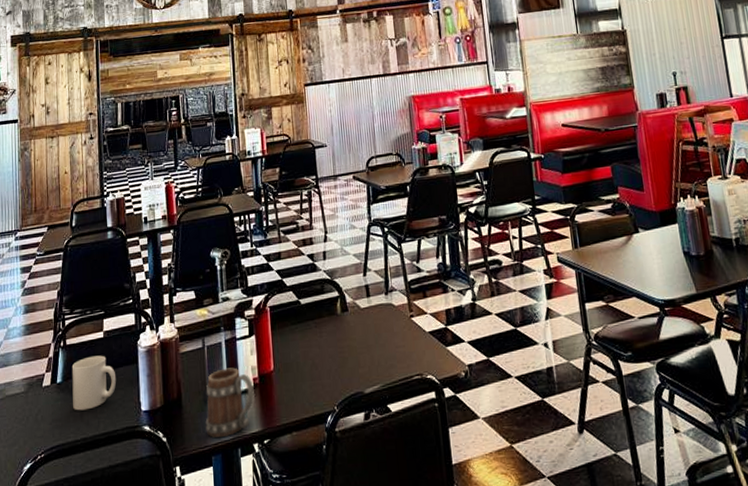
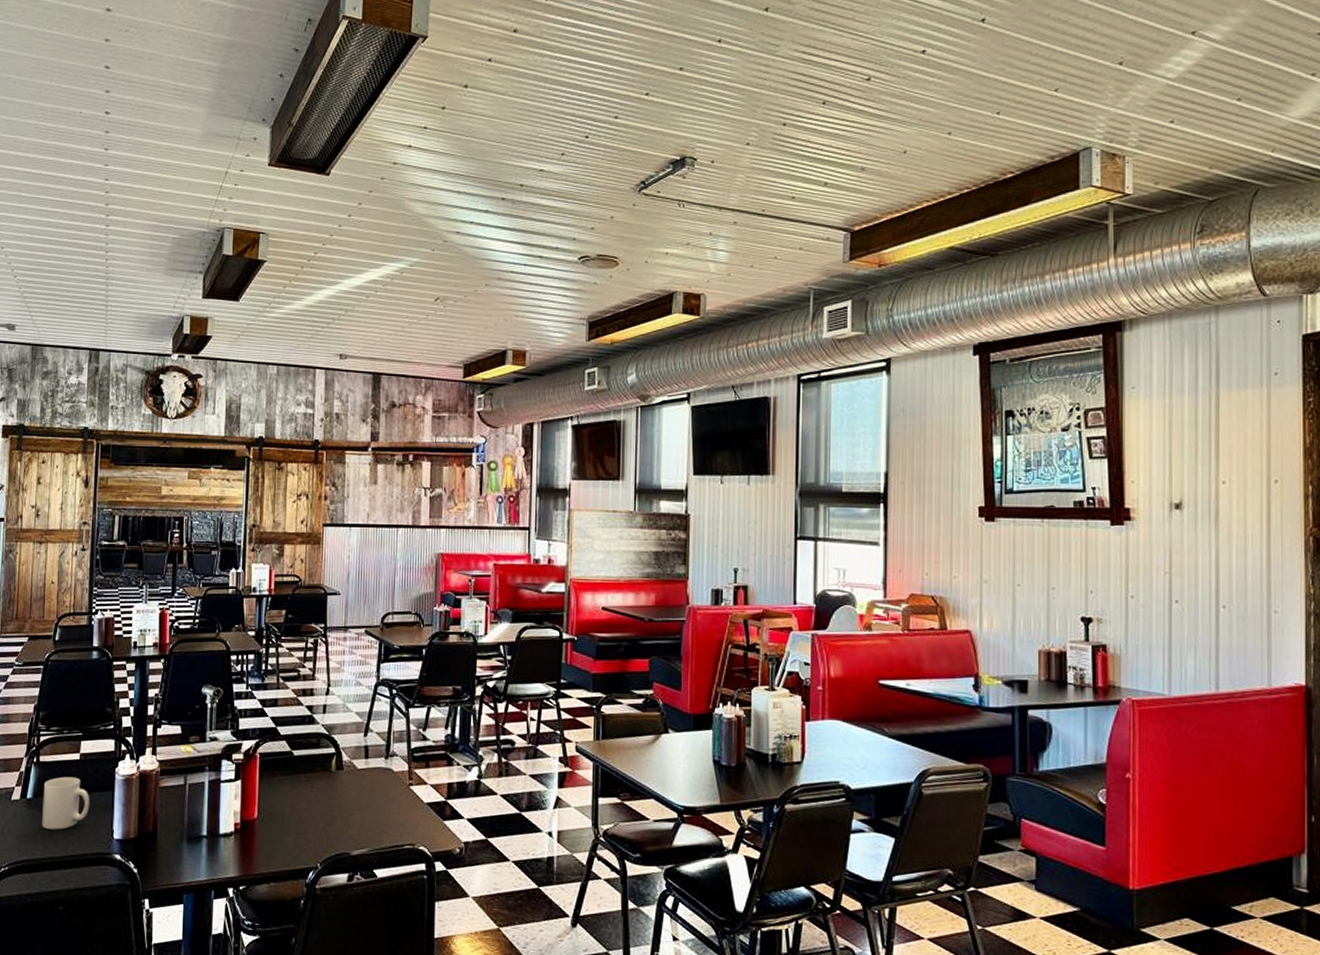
beer mug: present [205,367,254,437] -> none [179,809,234,877]

